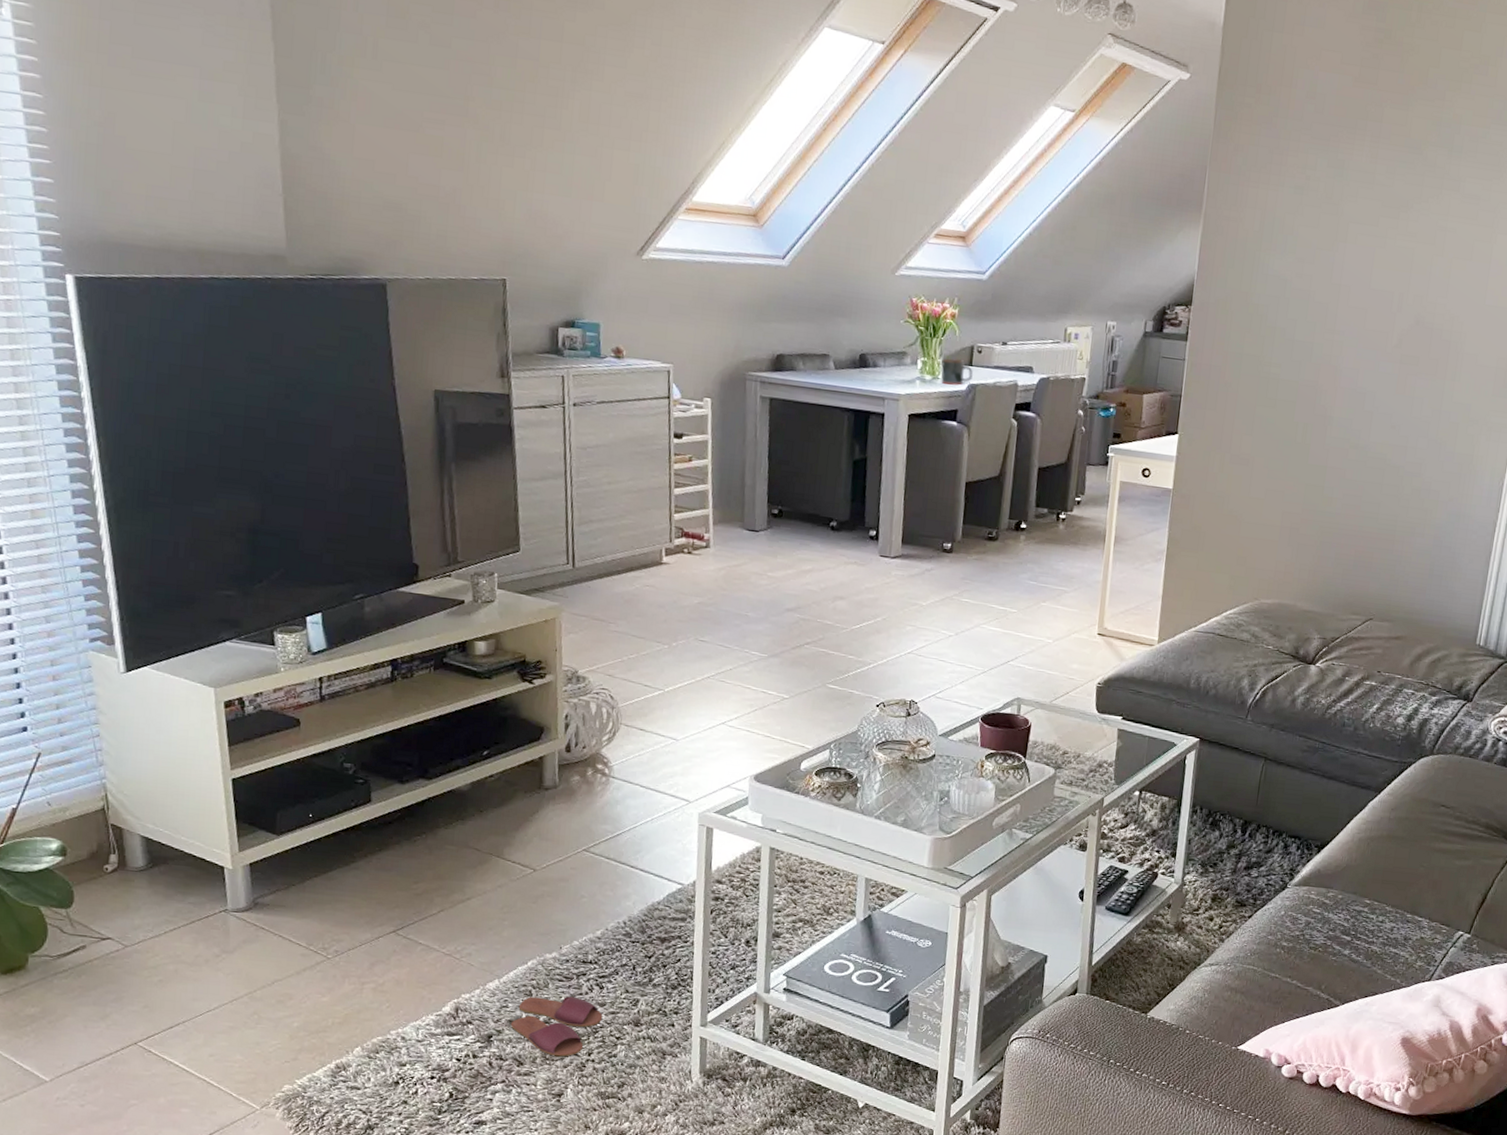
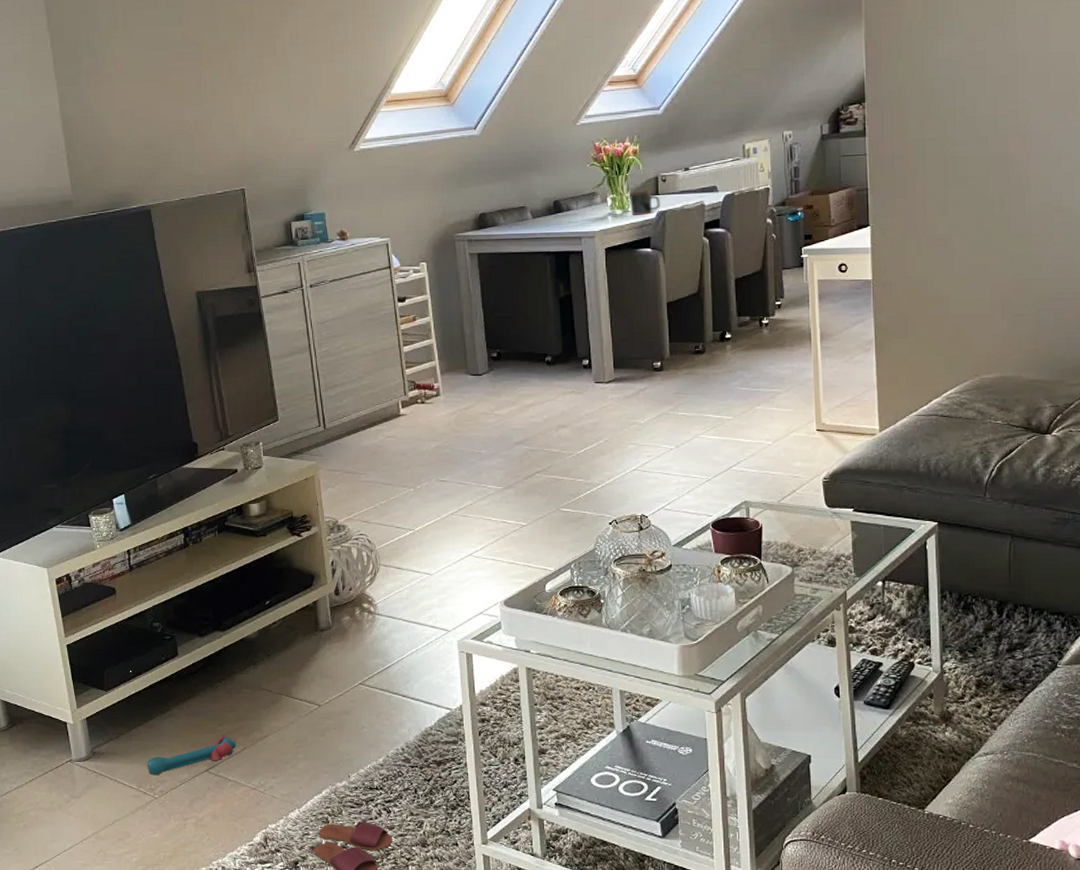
dog toy: none [321,894,433,934] -> present [147,735,237,776]

